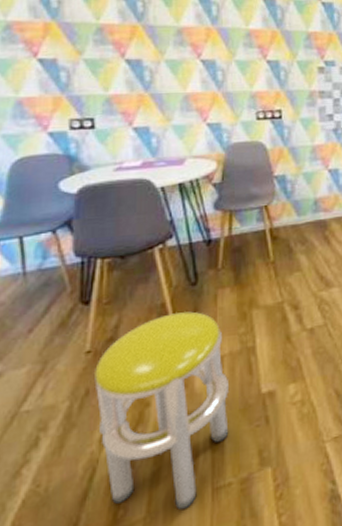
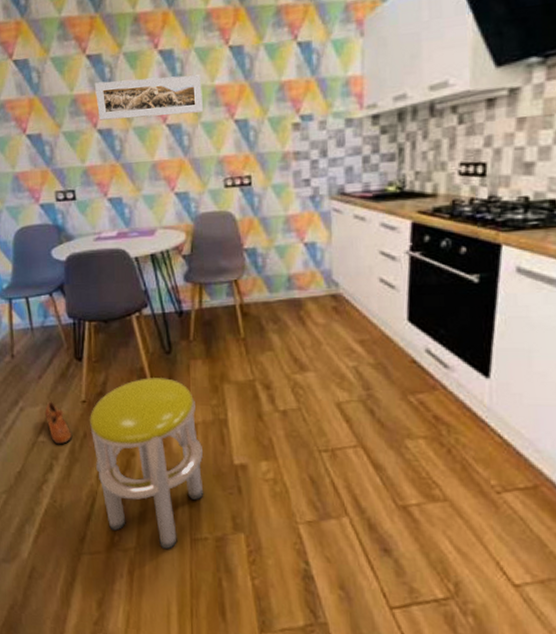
shoe: none [34,357,69,411] -> present [45,400,72,445]
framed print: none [124,14,237,52] -> present [94,74,203,120]

